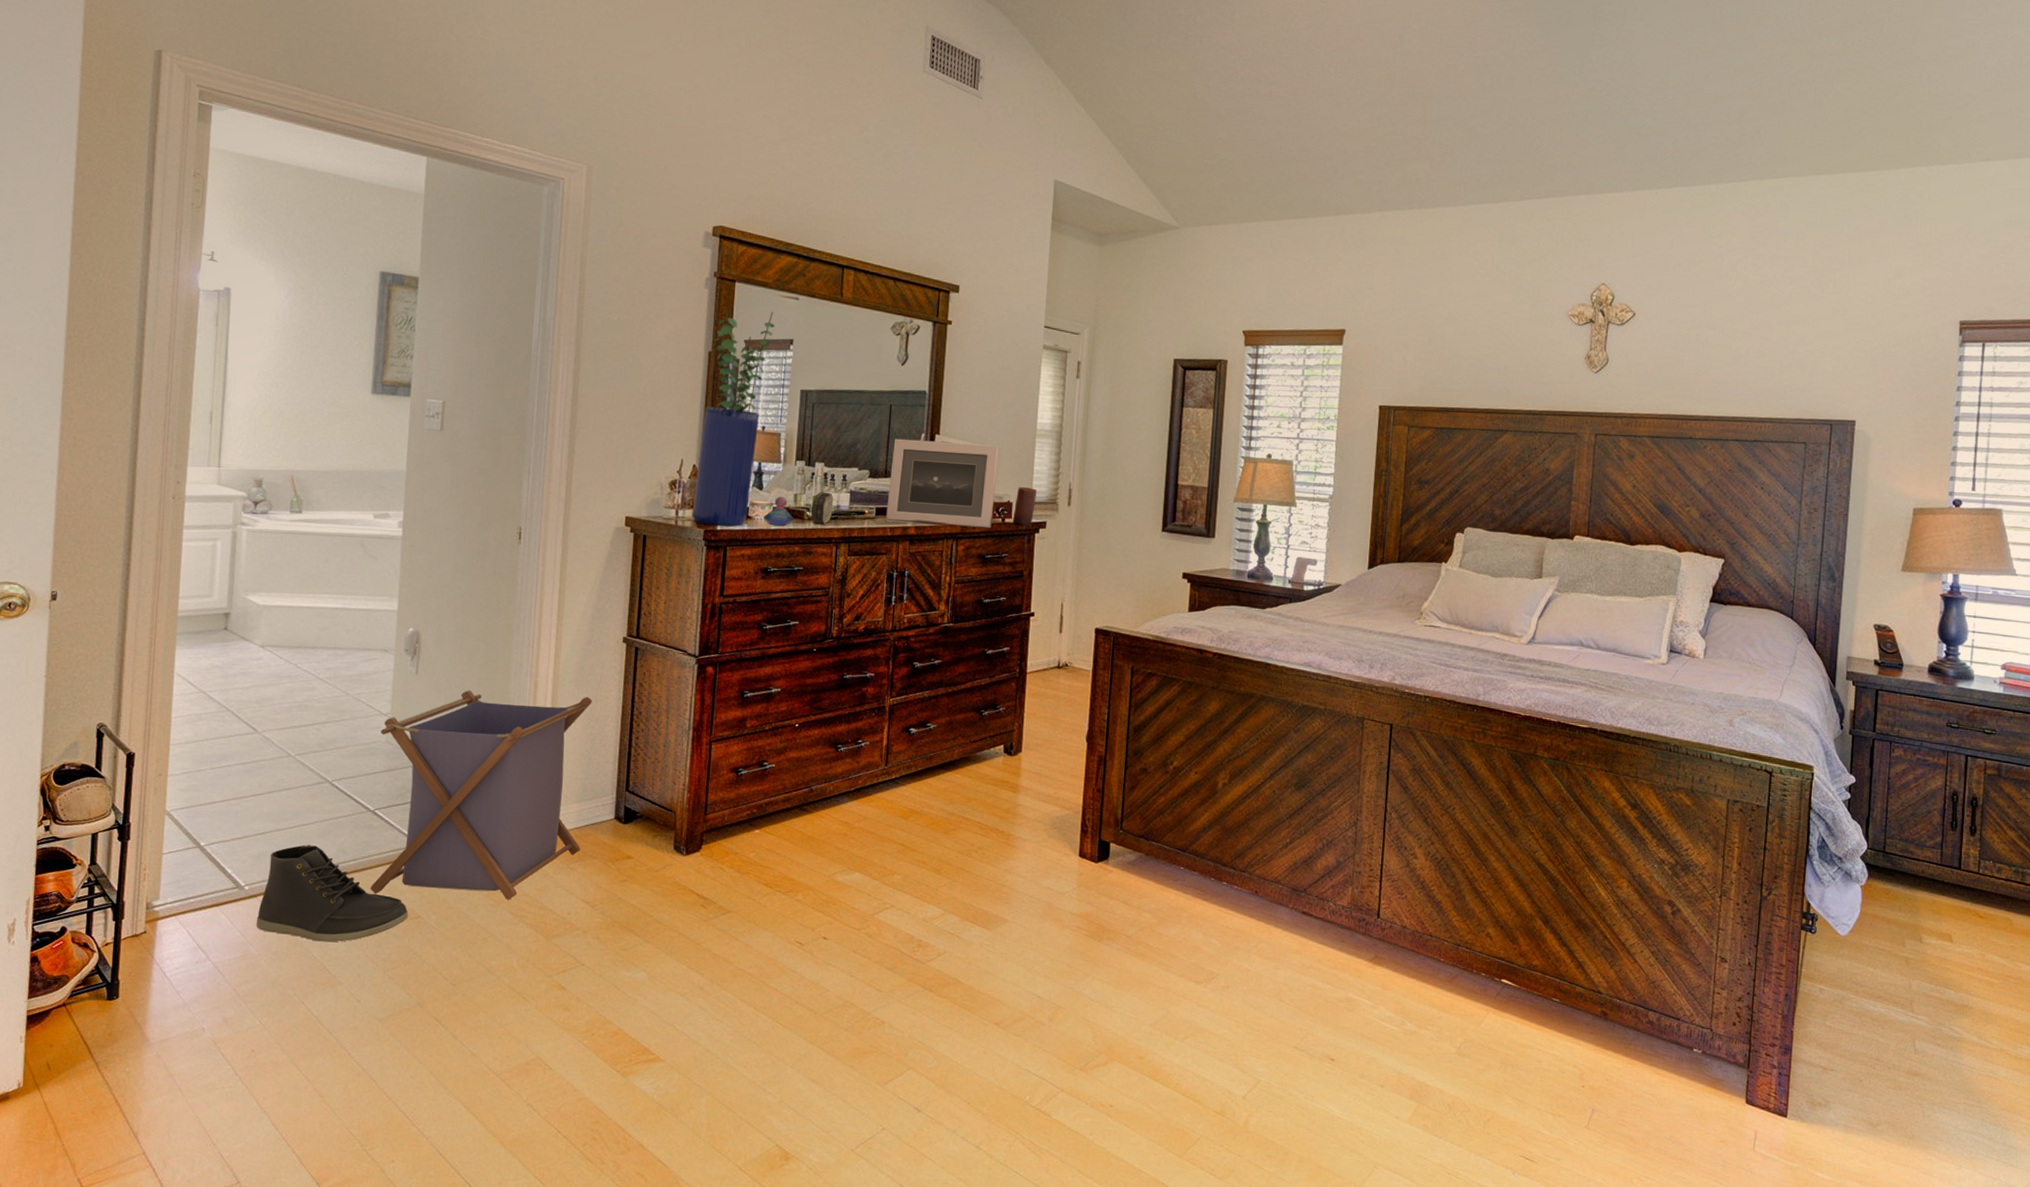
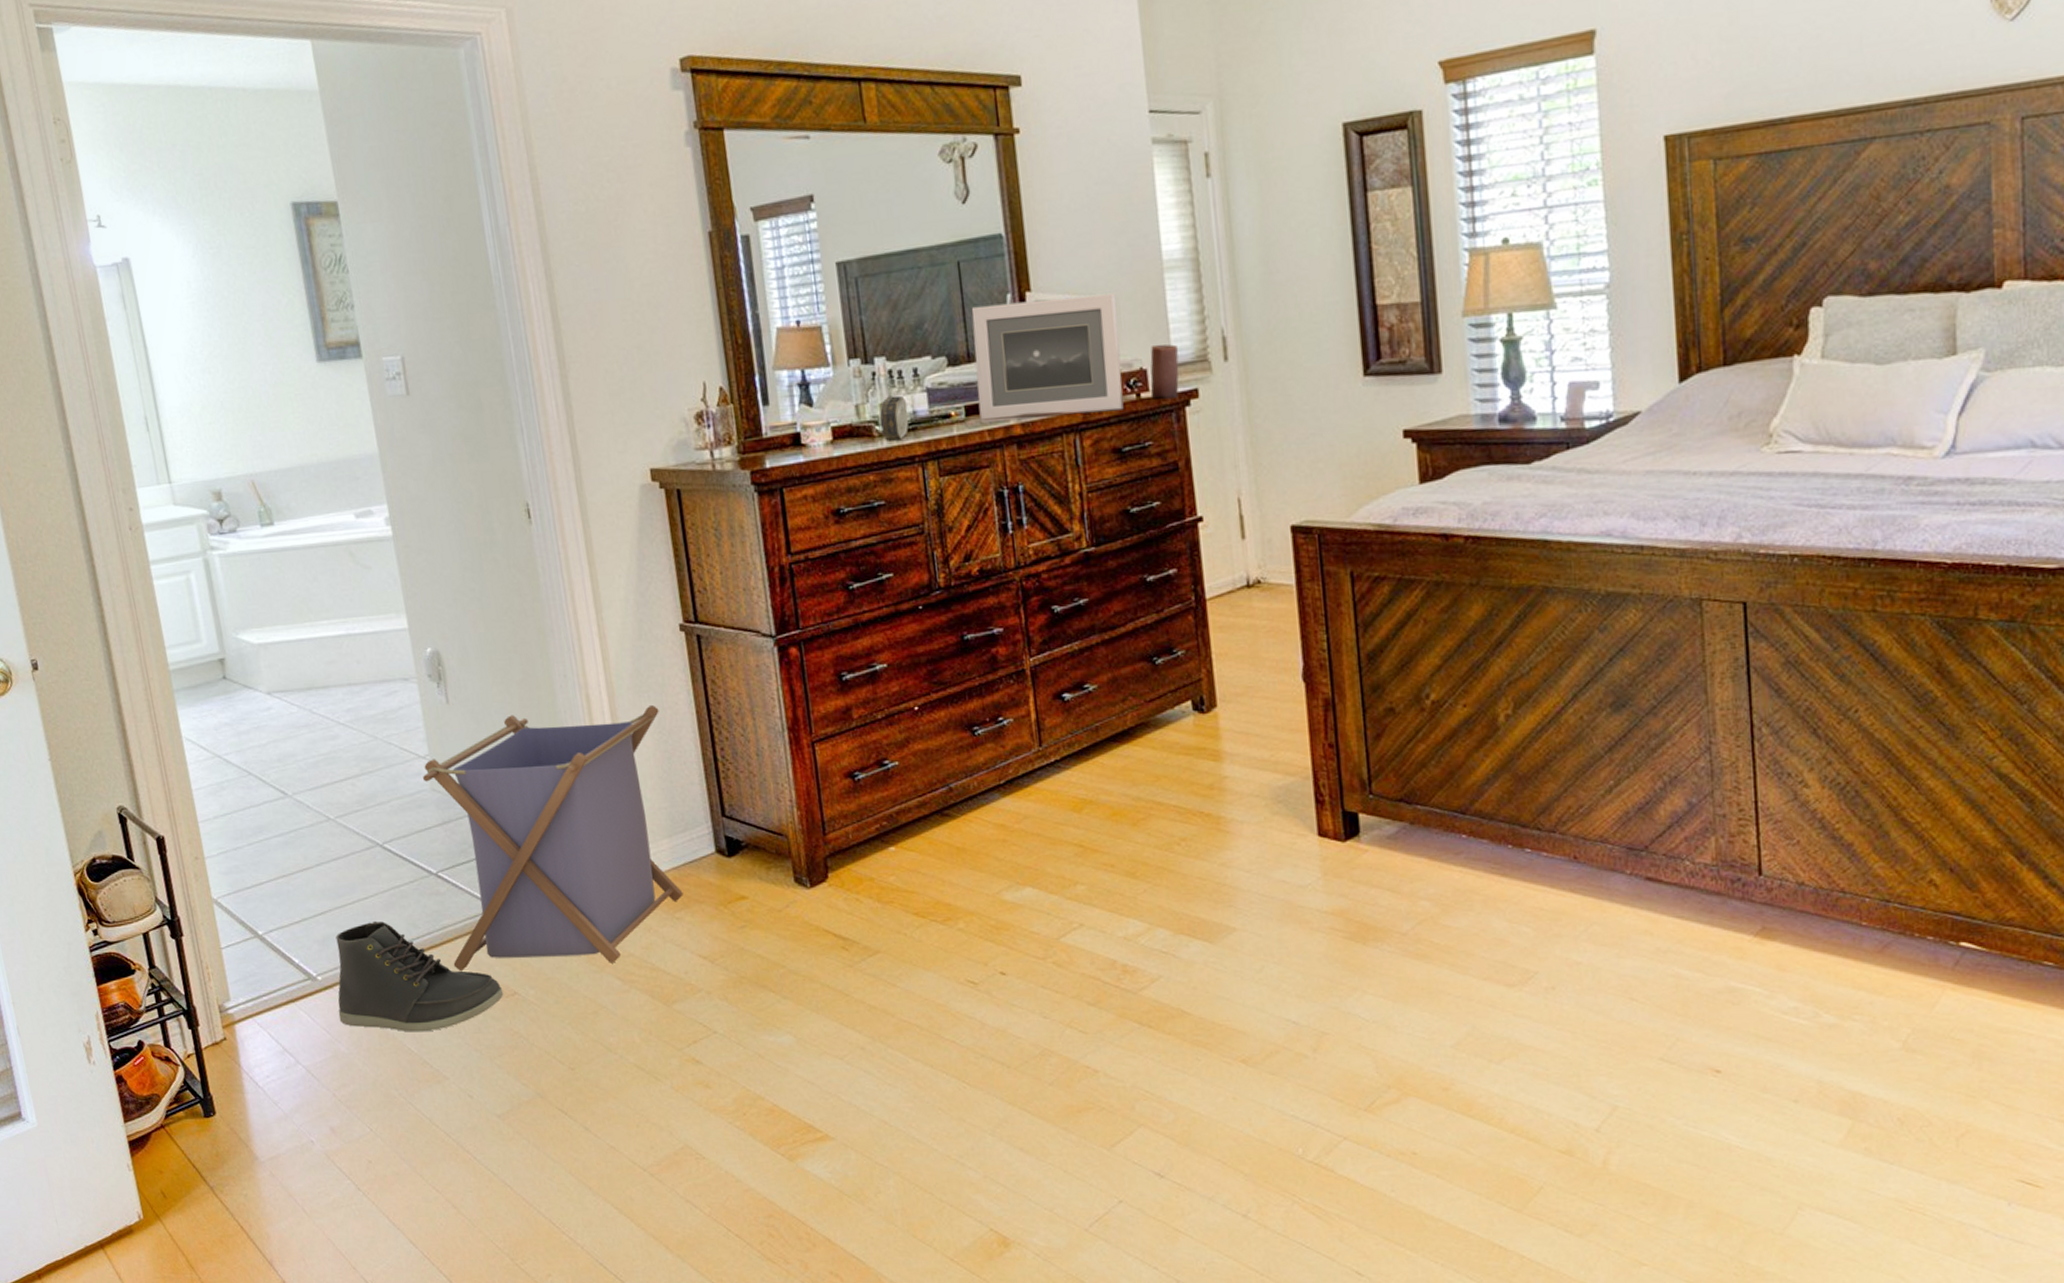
vase: present [691,307,775,527] -> none [710,160,801,465]
perfume bottle: present [764,496,794,527] -> none [821,410,862,452]

